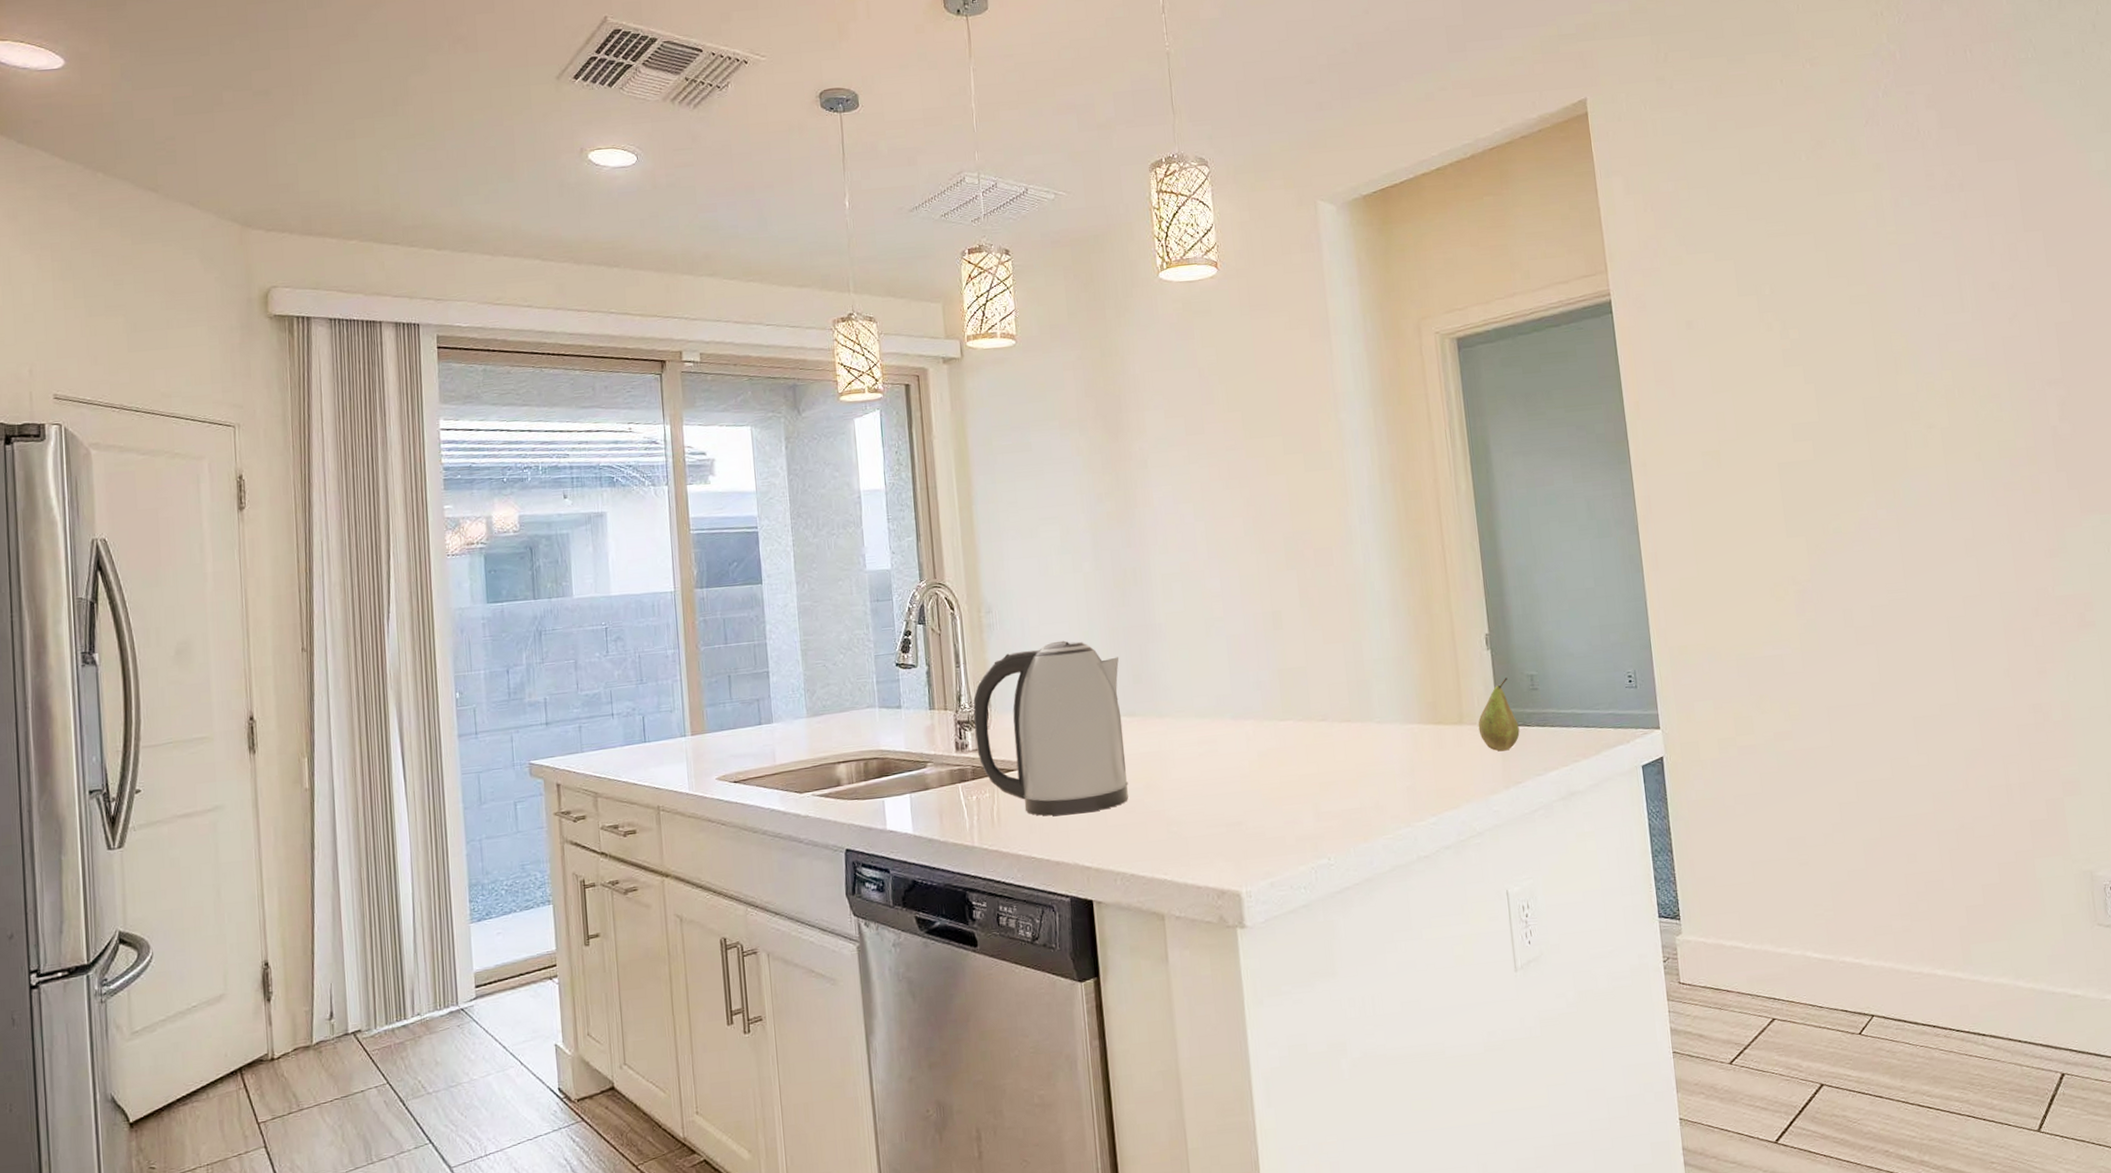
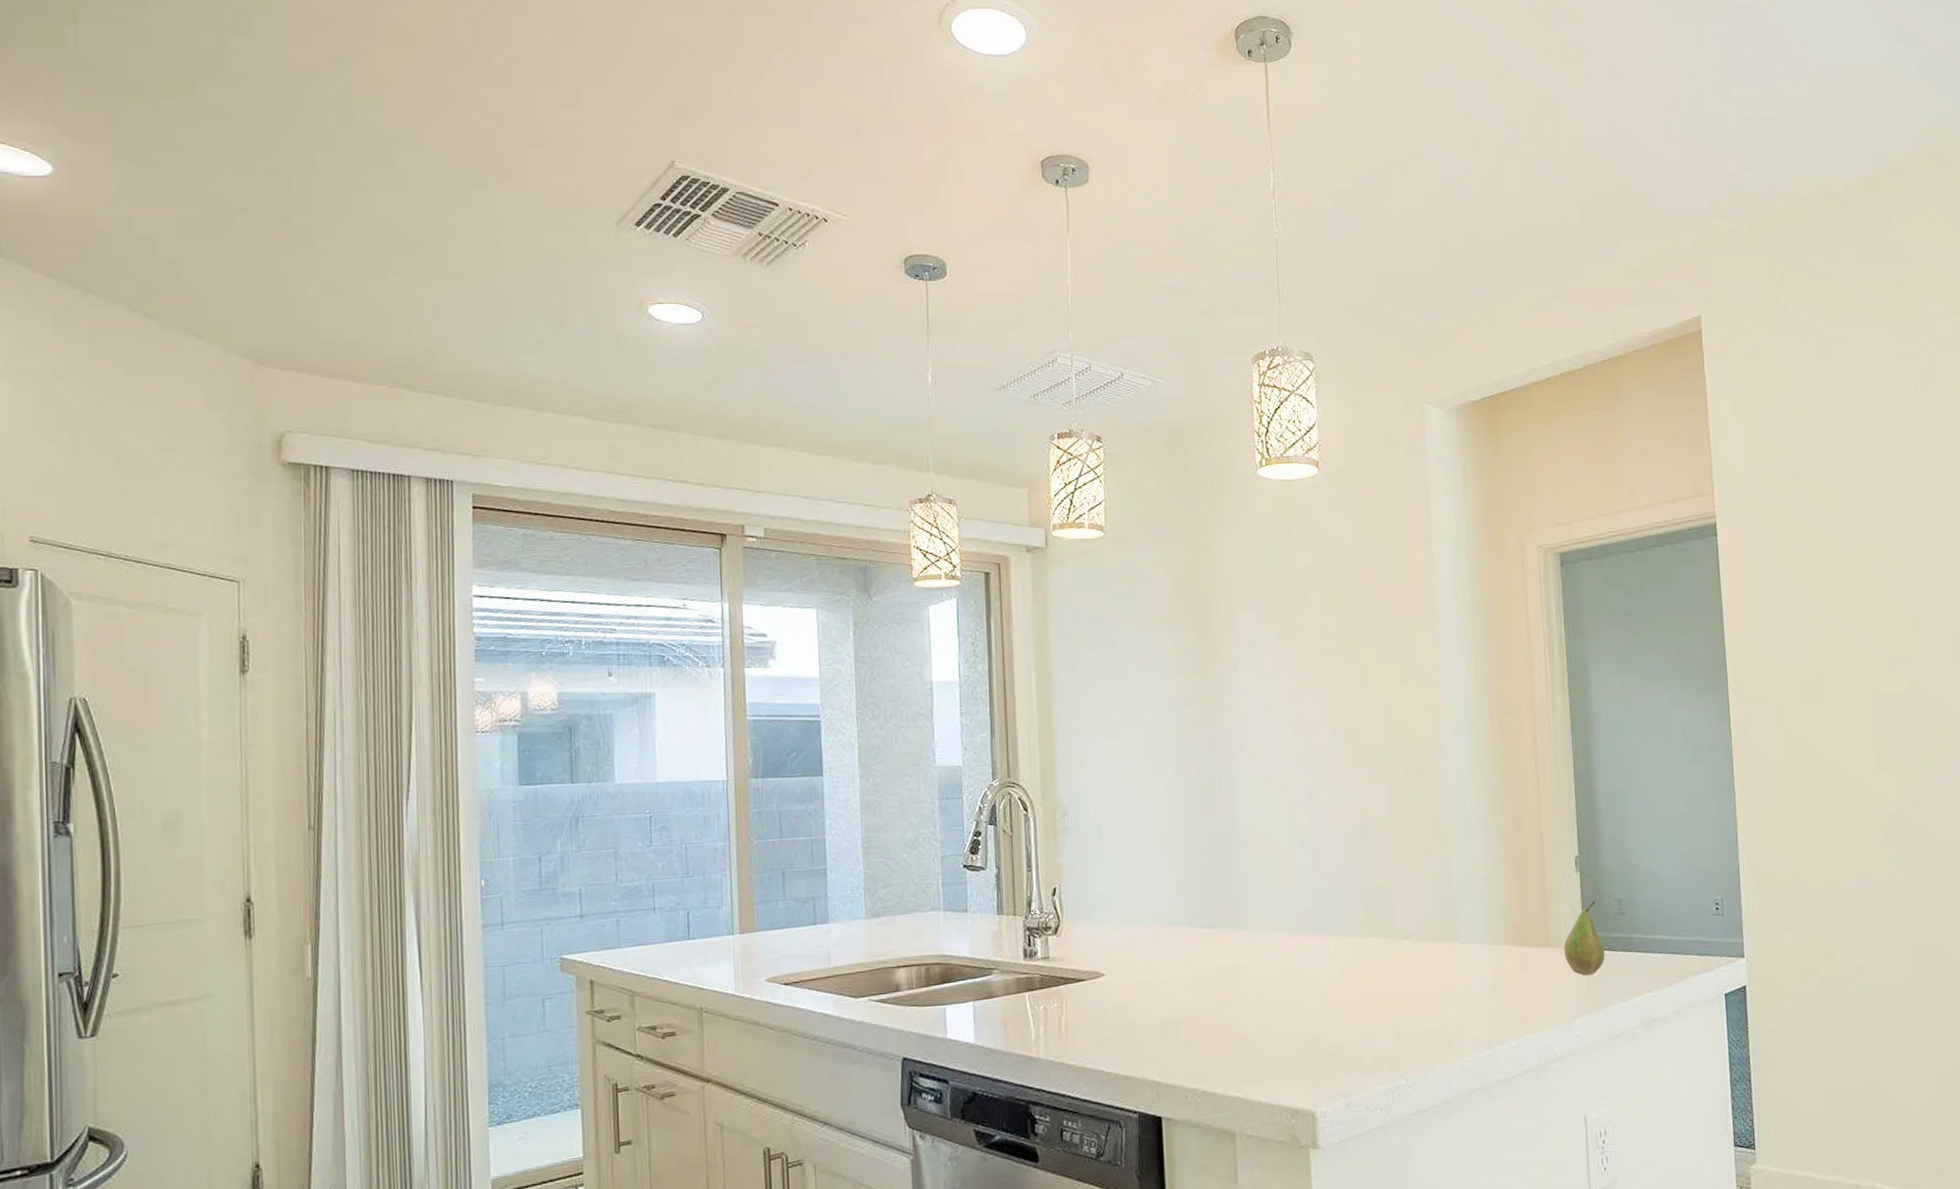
kettle: present [973,640,1128,816] -> none [1044,847,1204,1029]

